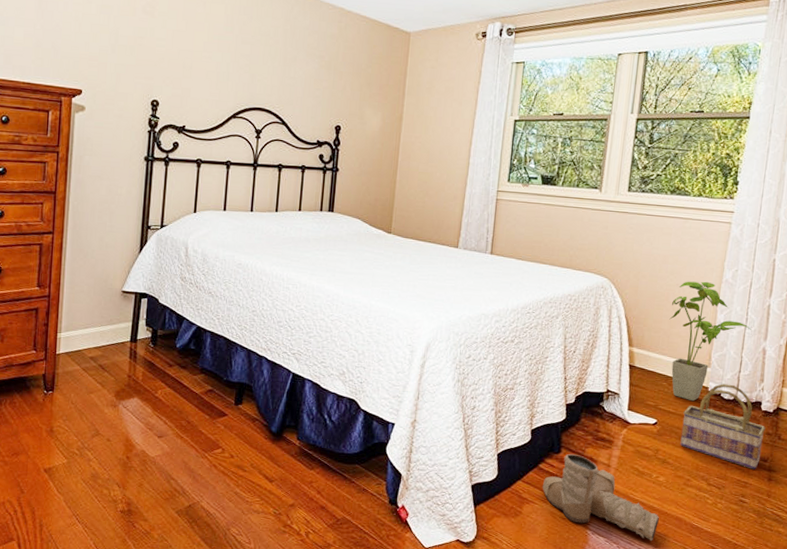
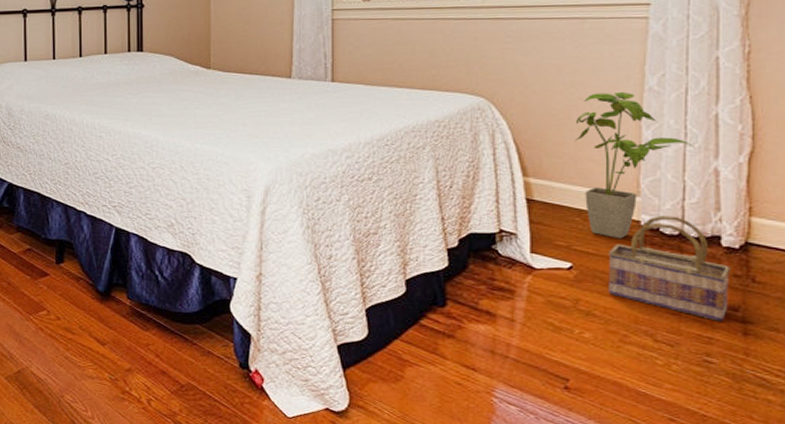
boots: present [542,453,659,542] -> none [427,306,589,412]

